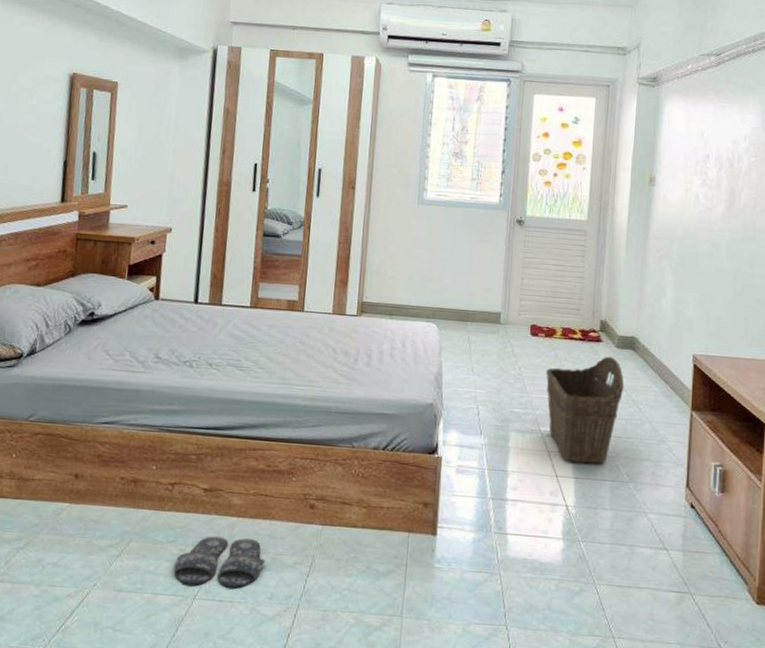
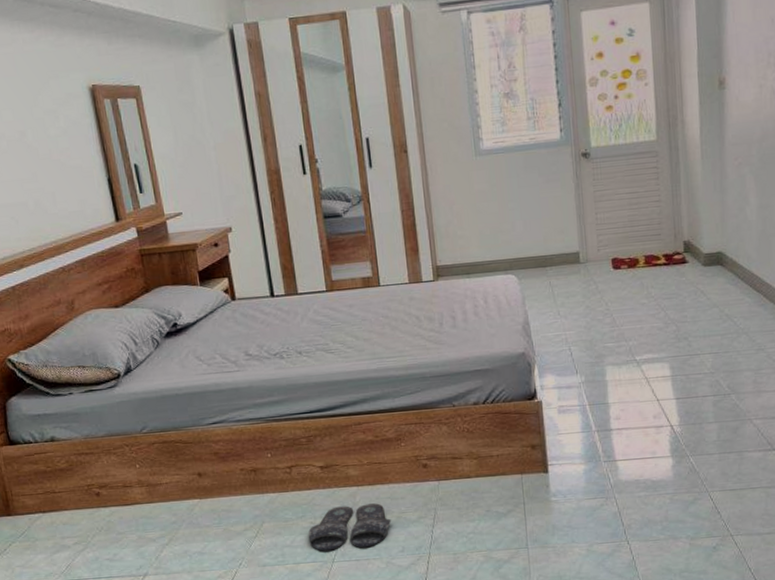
wicker basket: present [545,356,625,464] -> none [633,275,716,386]

